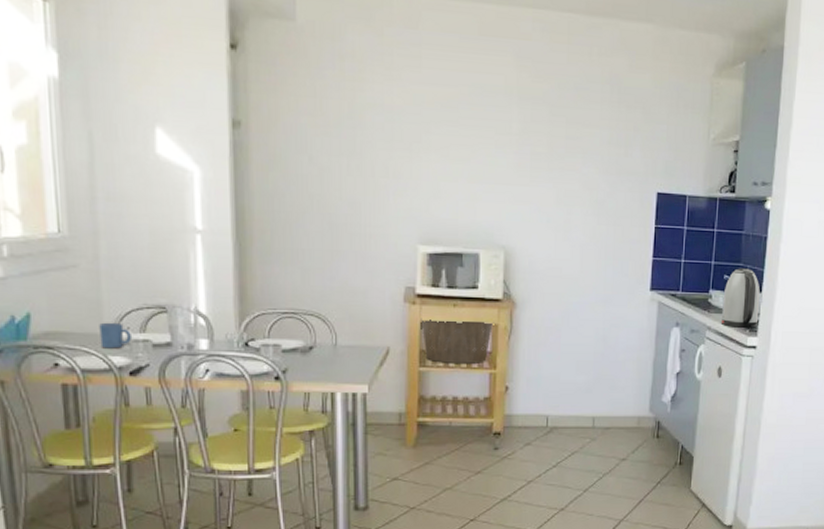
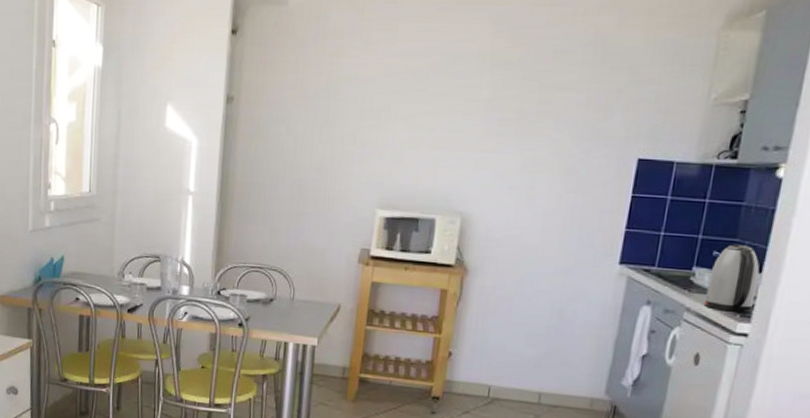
mug: present [99,322,131,350] -> none [109,266,132,291]
basket: present [421,318,493,363] -> none [372,279,442,327]

